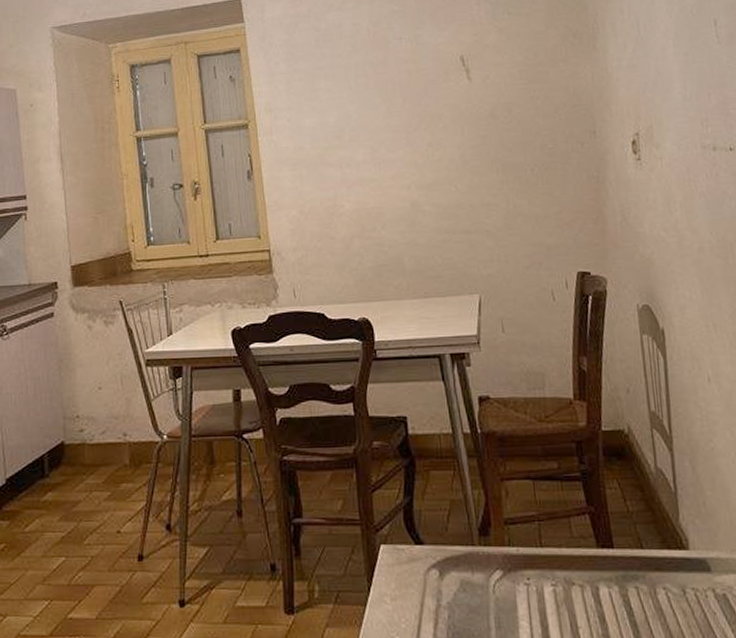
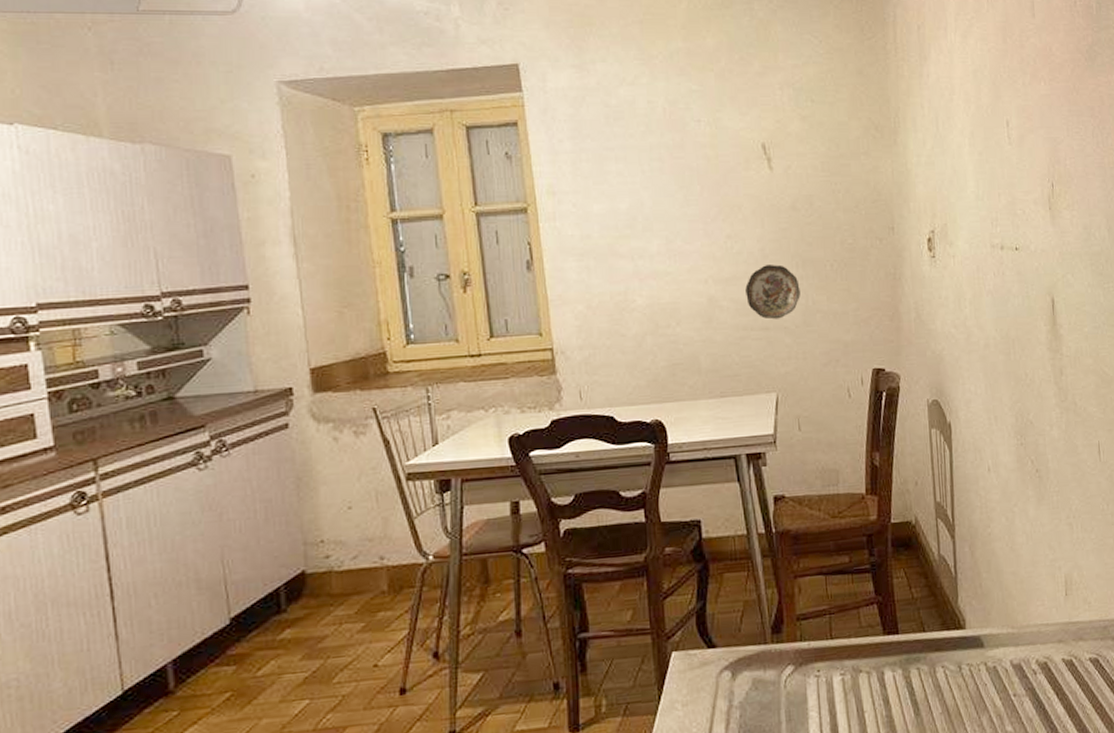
decorative plate: none [447,170,501,223] -> present [745,264,800,320]

